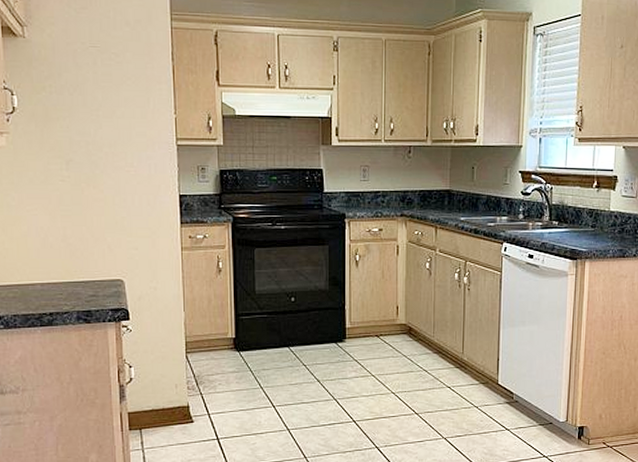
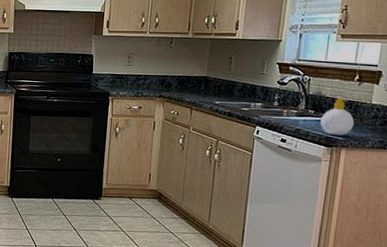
soap bottle: none [564,207,596,246] -> present [320,99,355,136]

